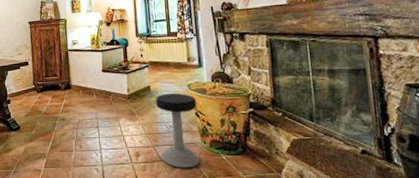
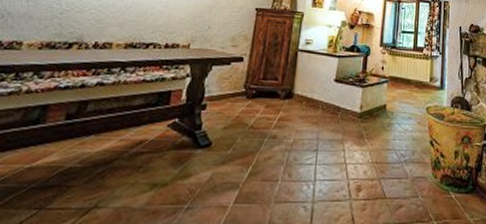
stool: present [156,93,200,169] -> none [385,115,433,209]

